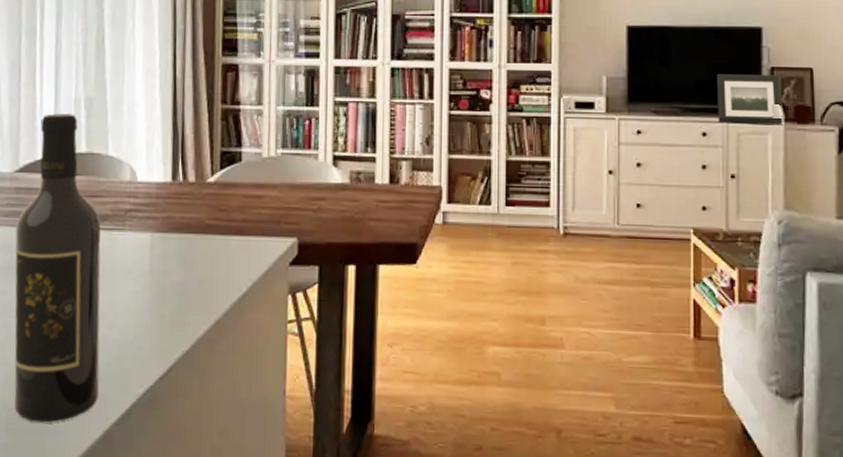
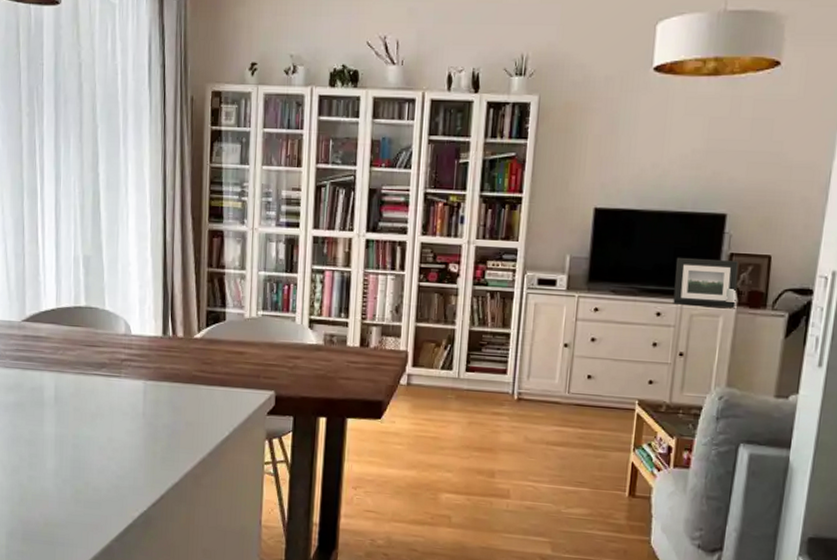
wine bottle: present [14,113,101,423] -> none [24,270,101,536]

